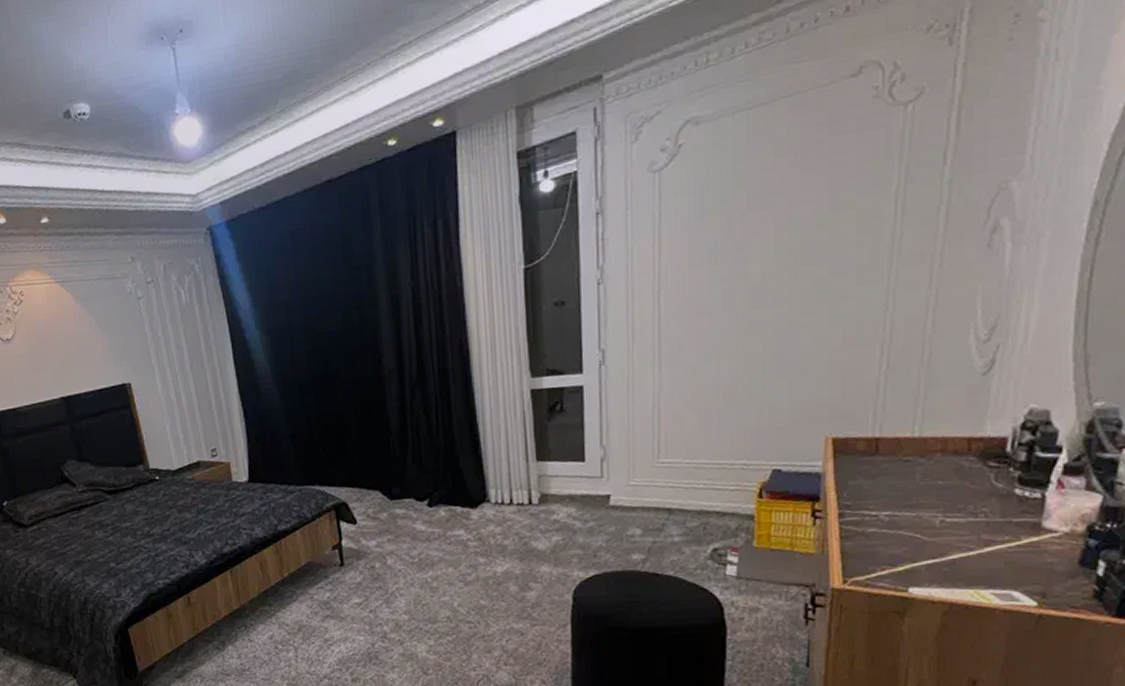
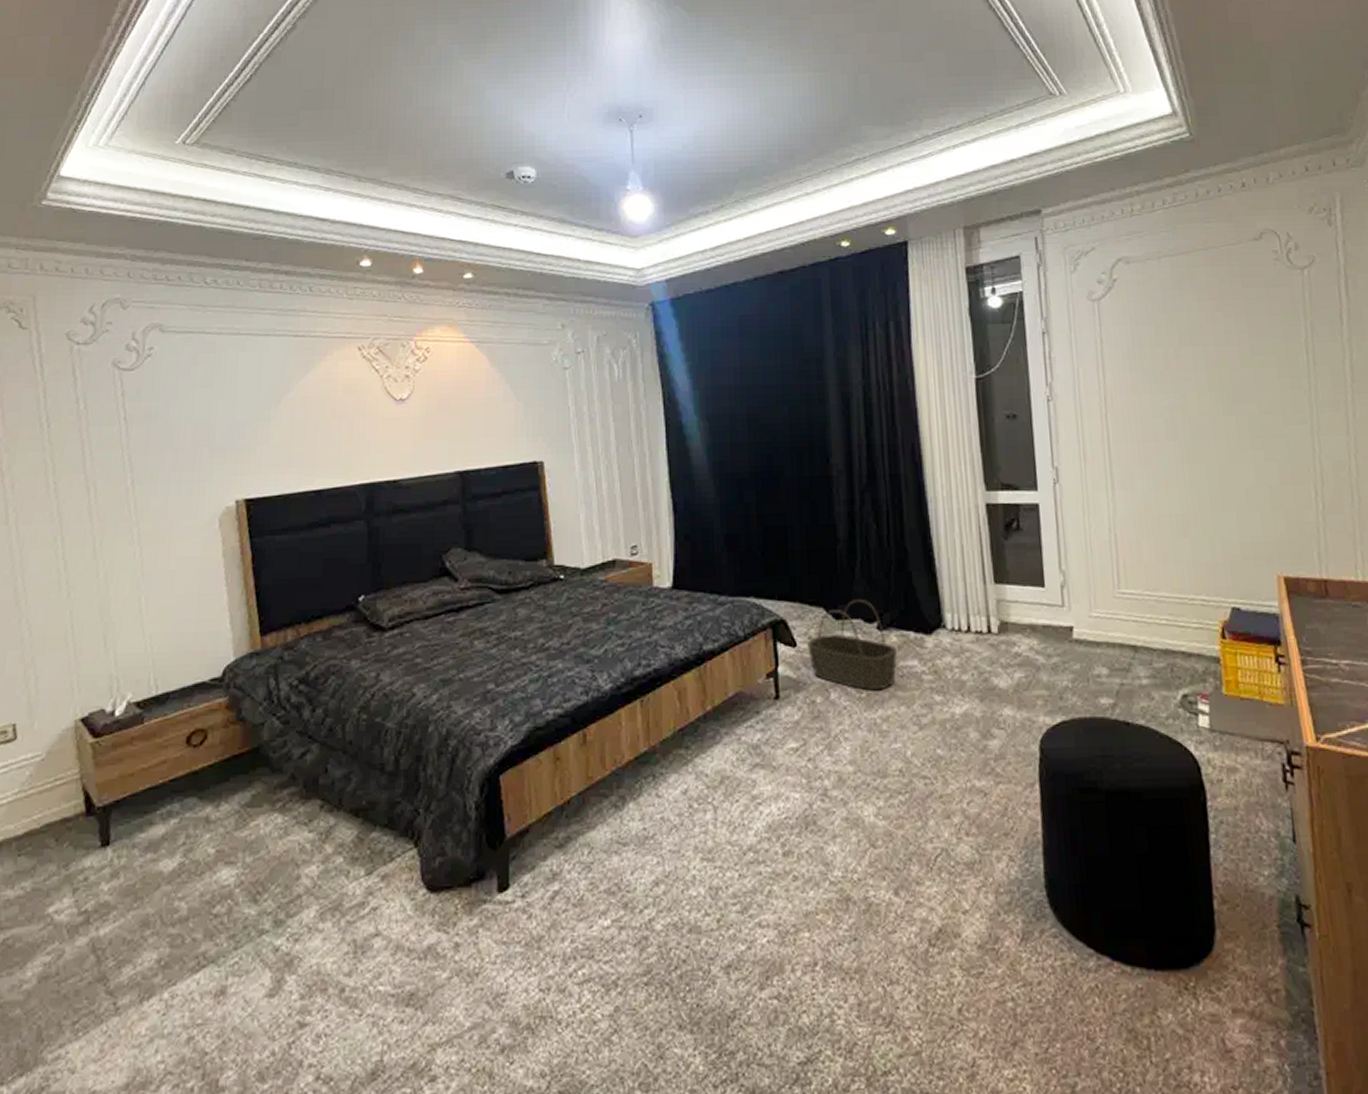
basket: none [366,482,445,557] -> present [807,599,897,691]

